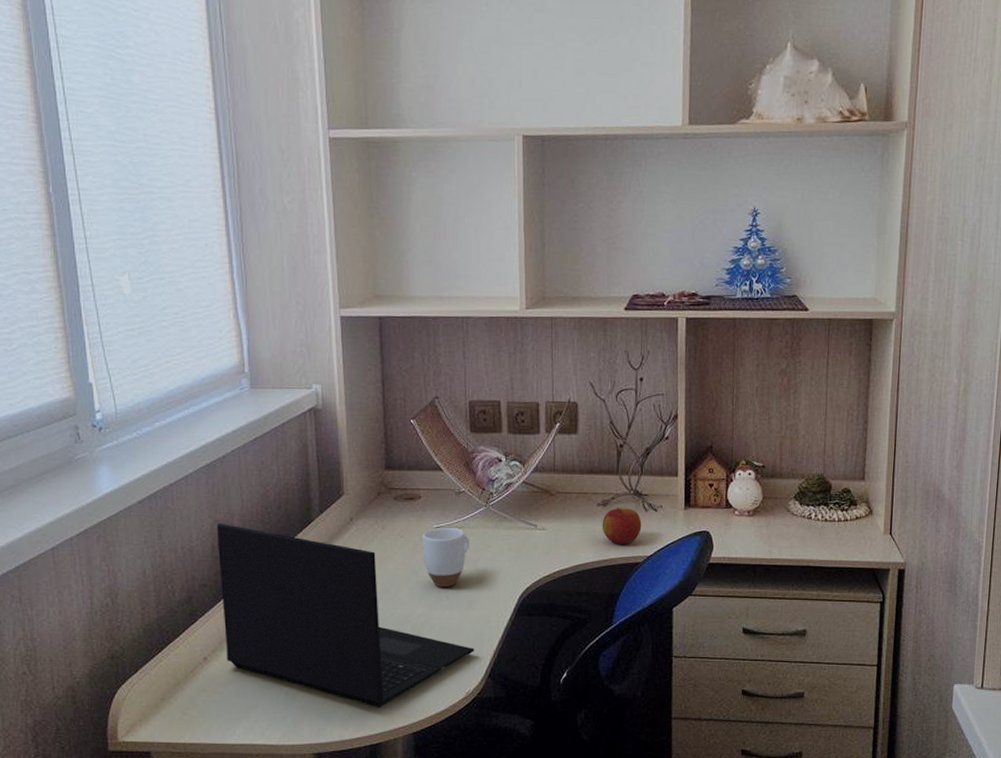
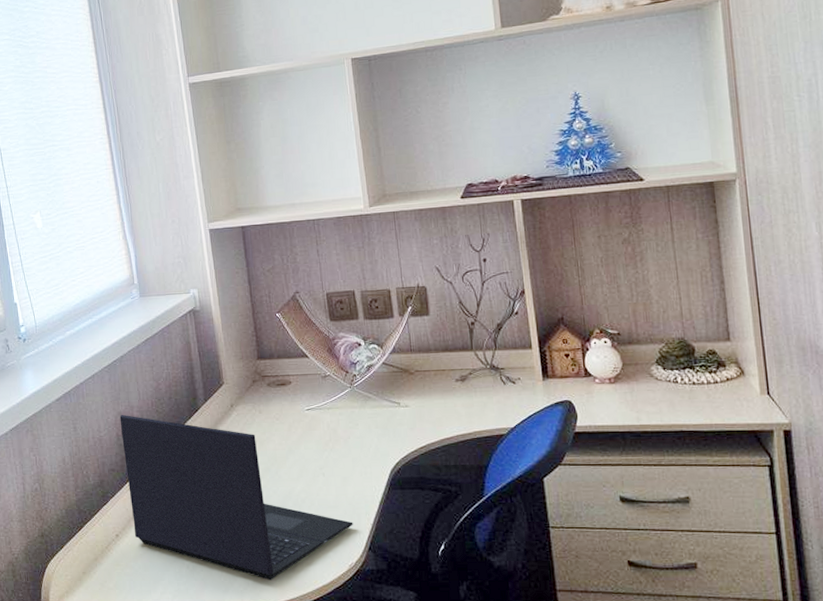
mug: present [422,527,470,587] -> none [296,408,340,465]
apple: present [602,507,642,544] -> none [462,381,502,417]

